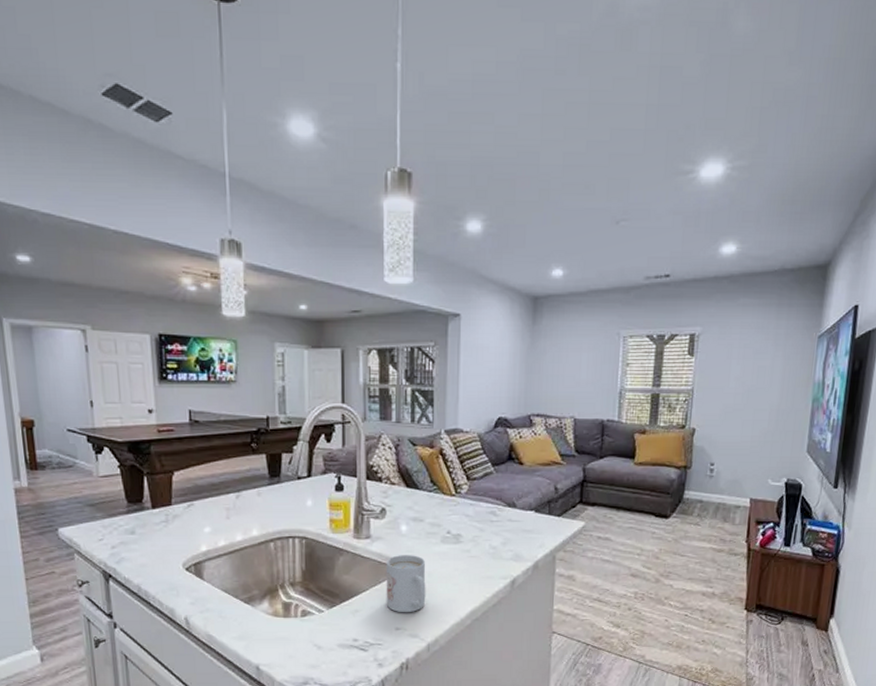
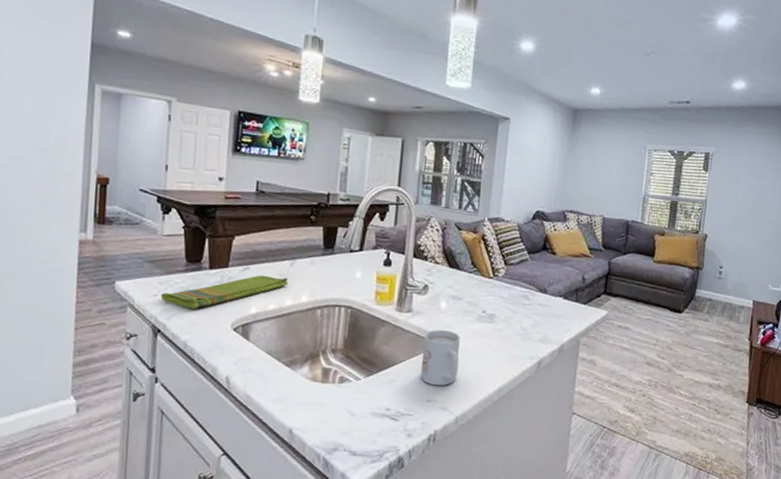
dish towel: none [106,511,237,551] -> present [160,275,289,309]

